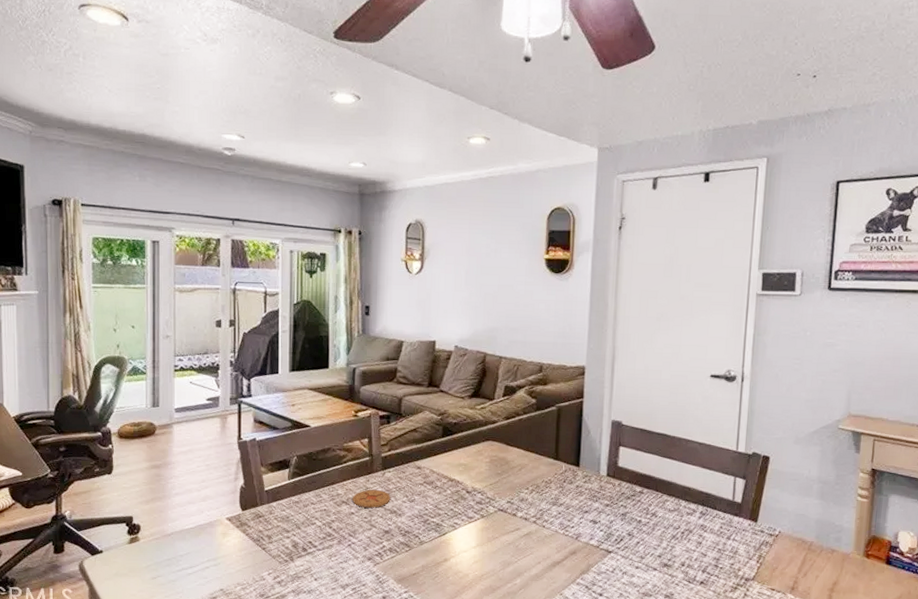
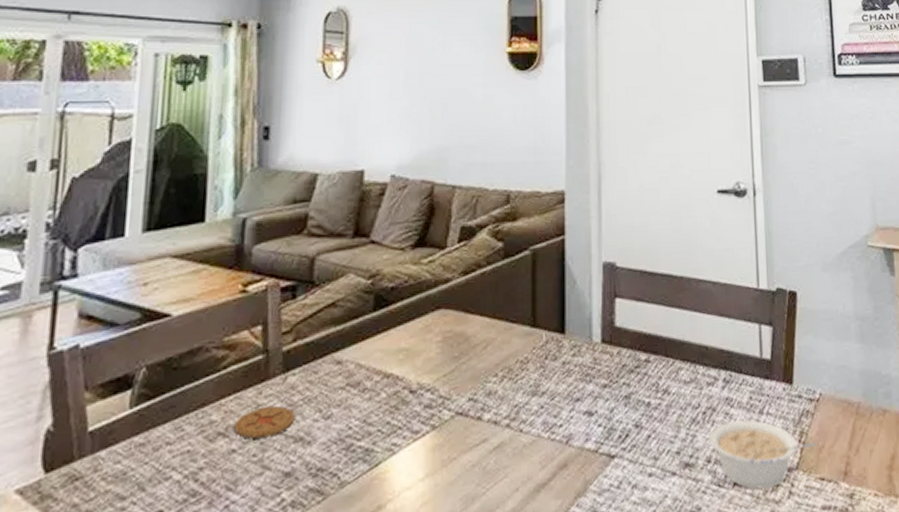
legume: none [684,541,771,589] -> present [709,420,816,489]

